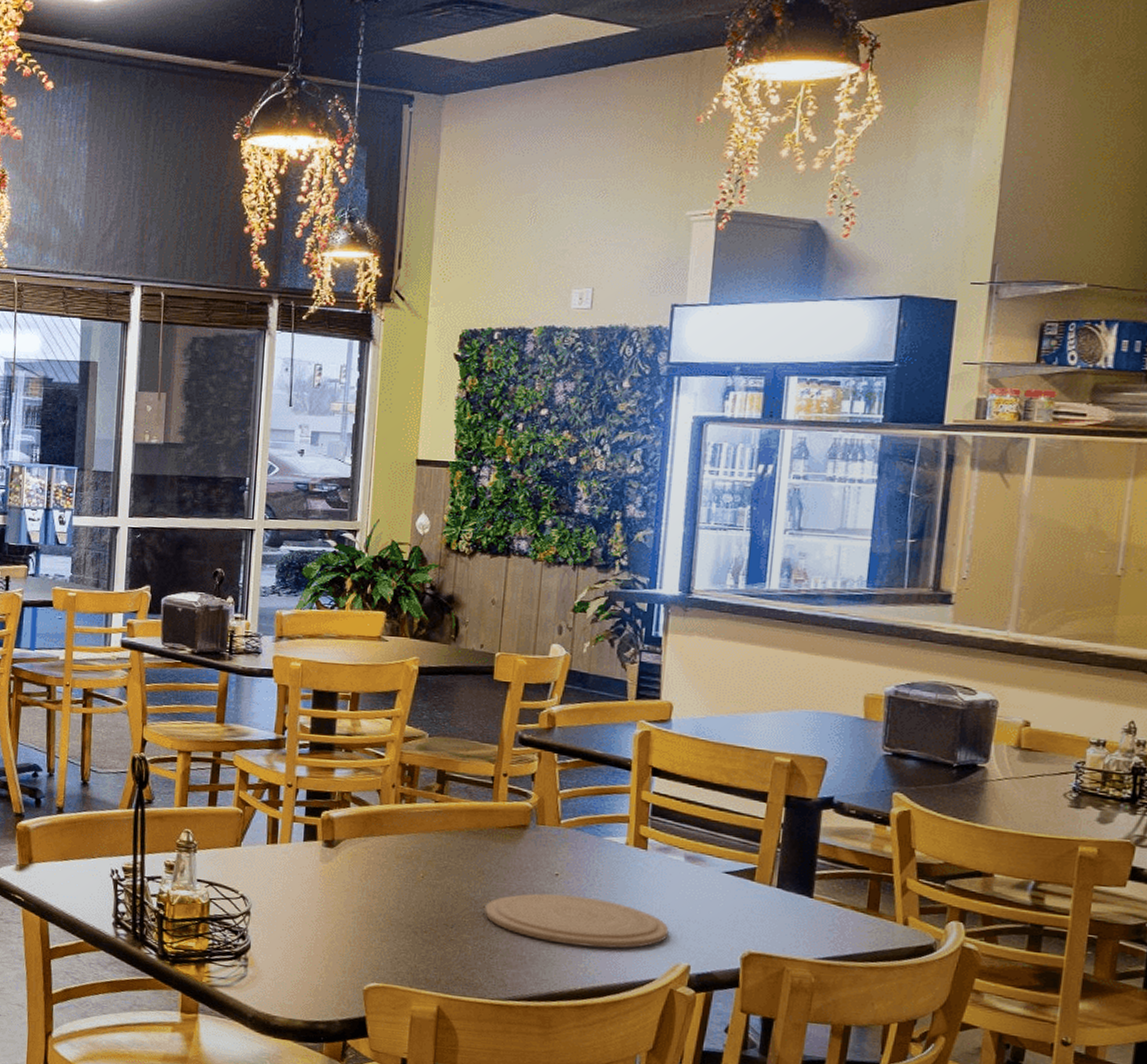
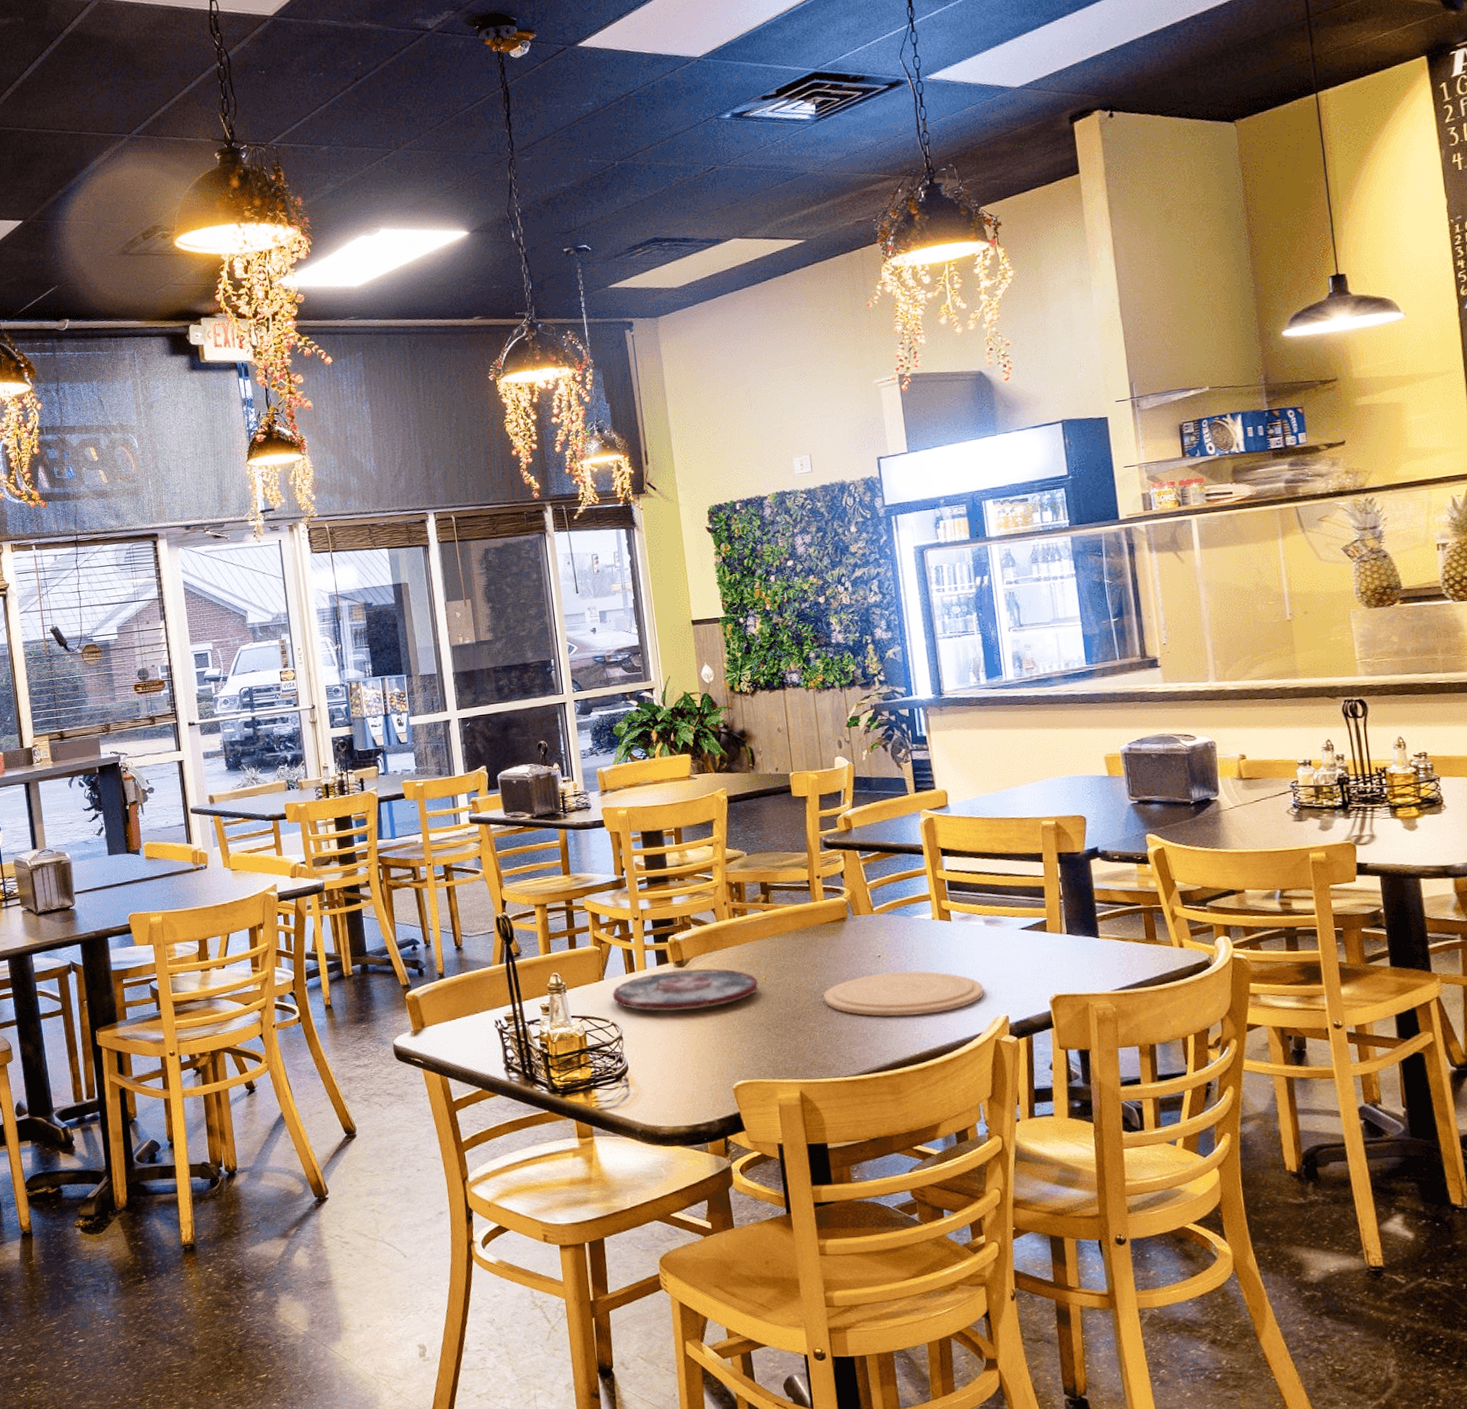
plate: none [247,849,414,897] -> present [612,968,758,1011]

